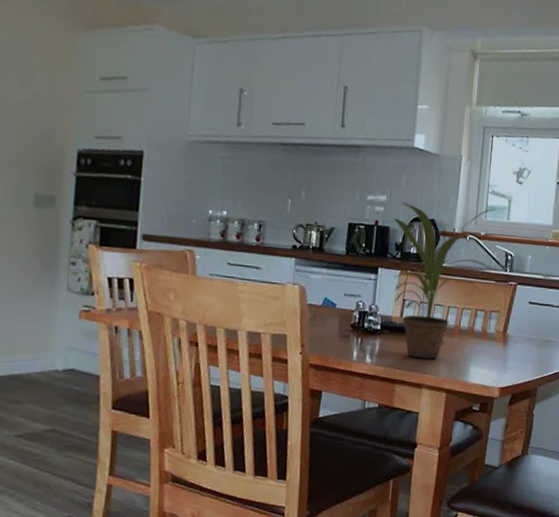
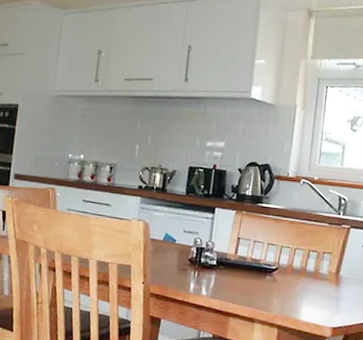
potted plant: present [389,202,496,360] -> none [225,148,330,296]

